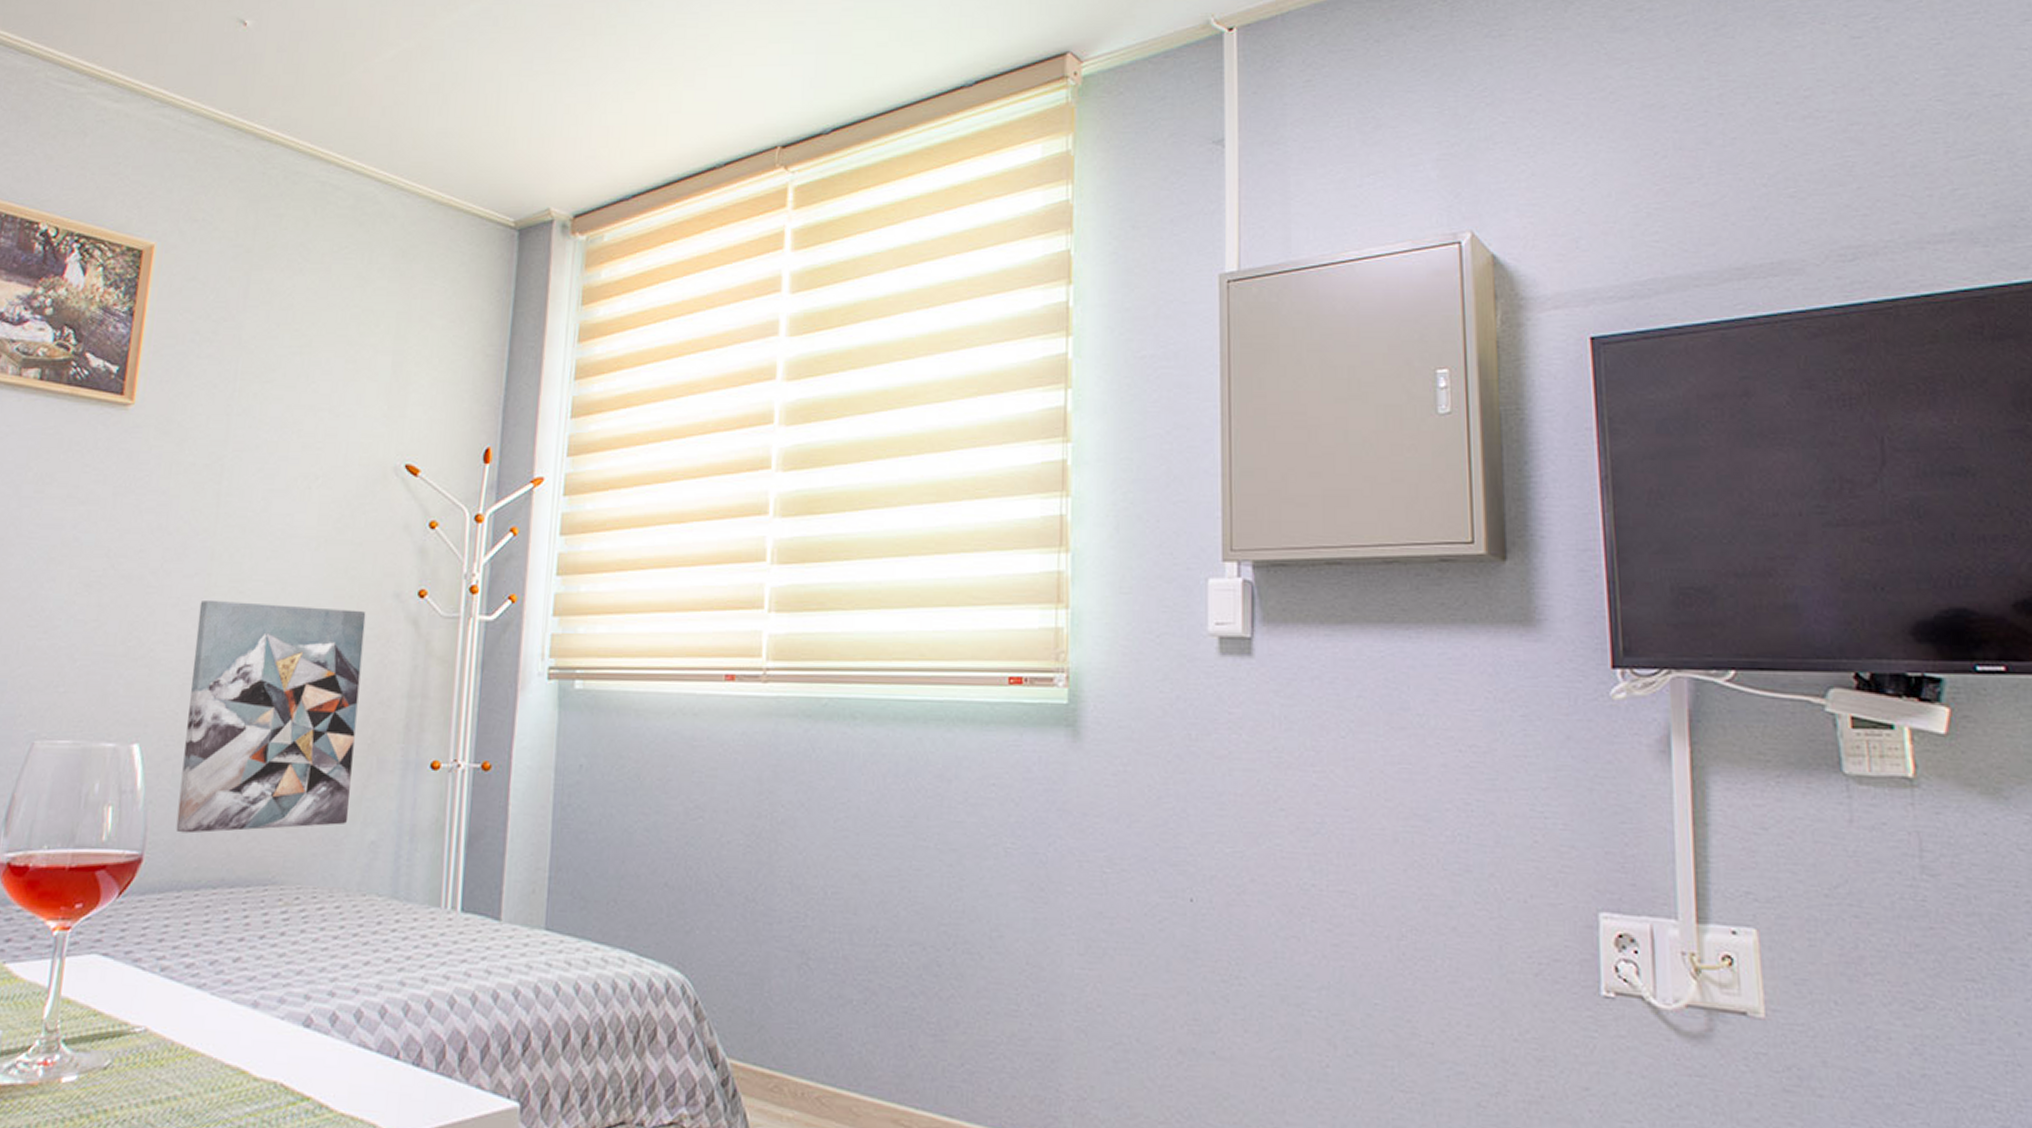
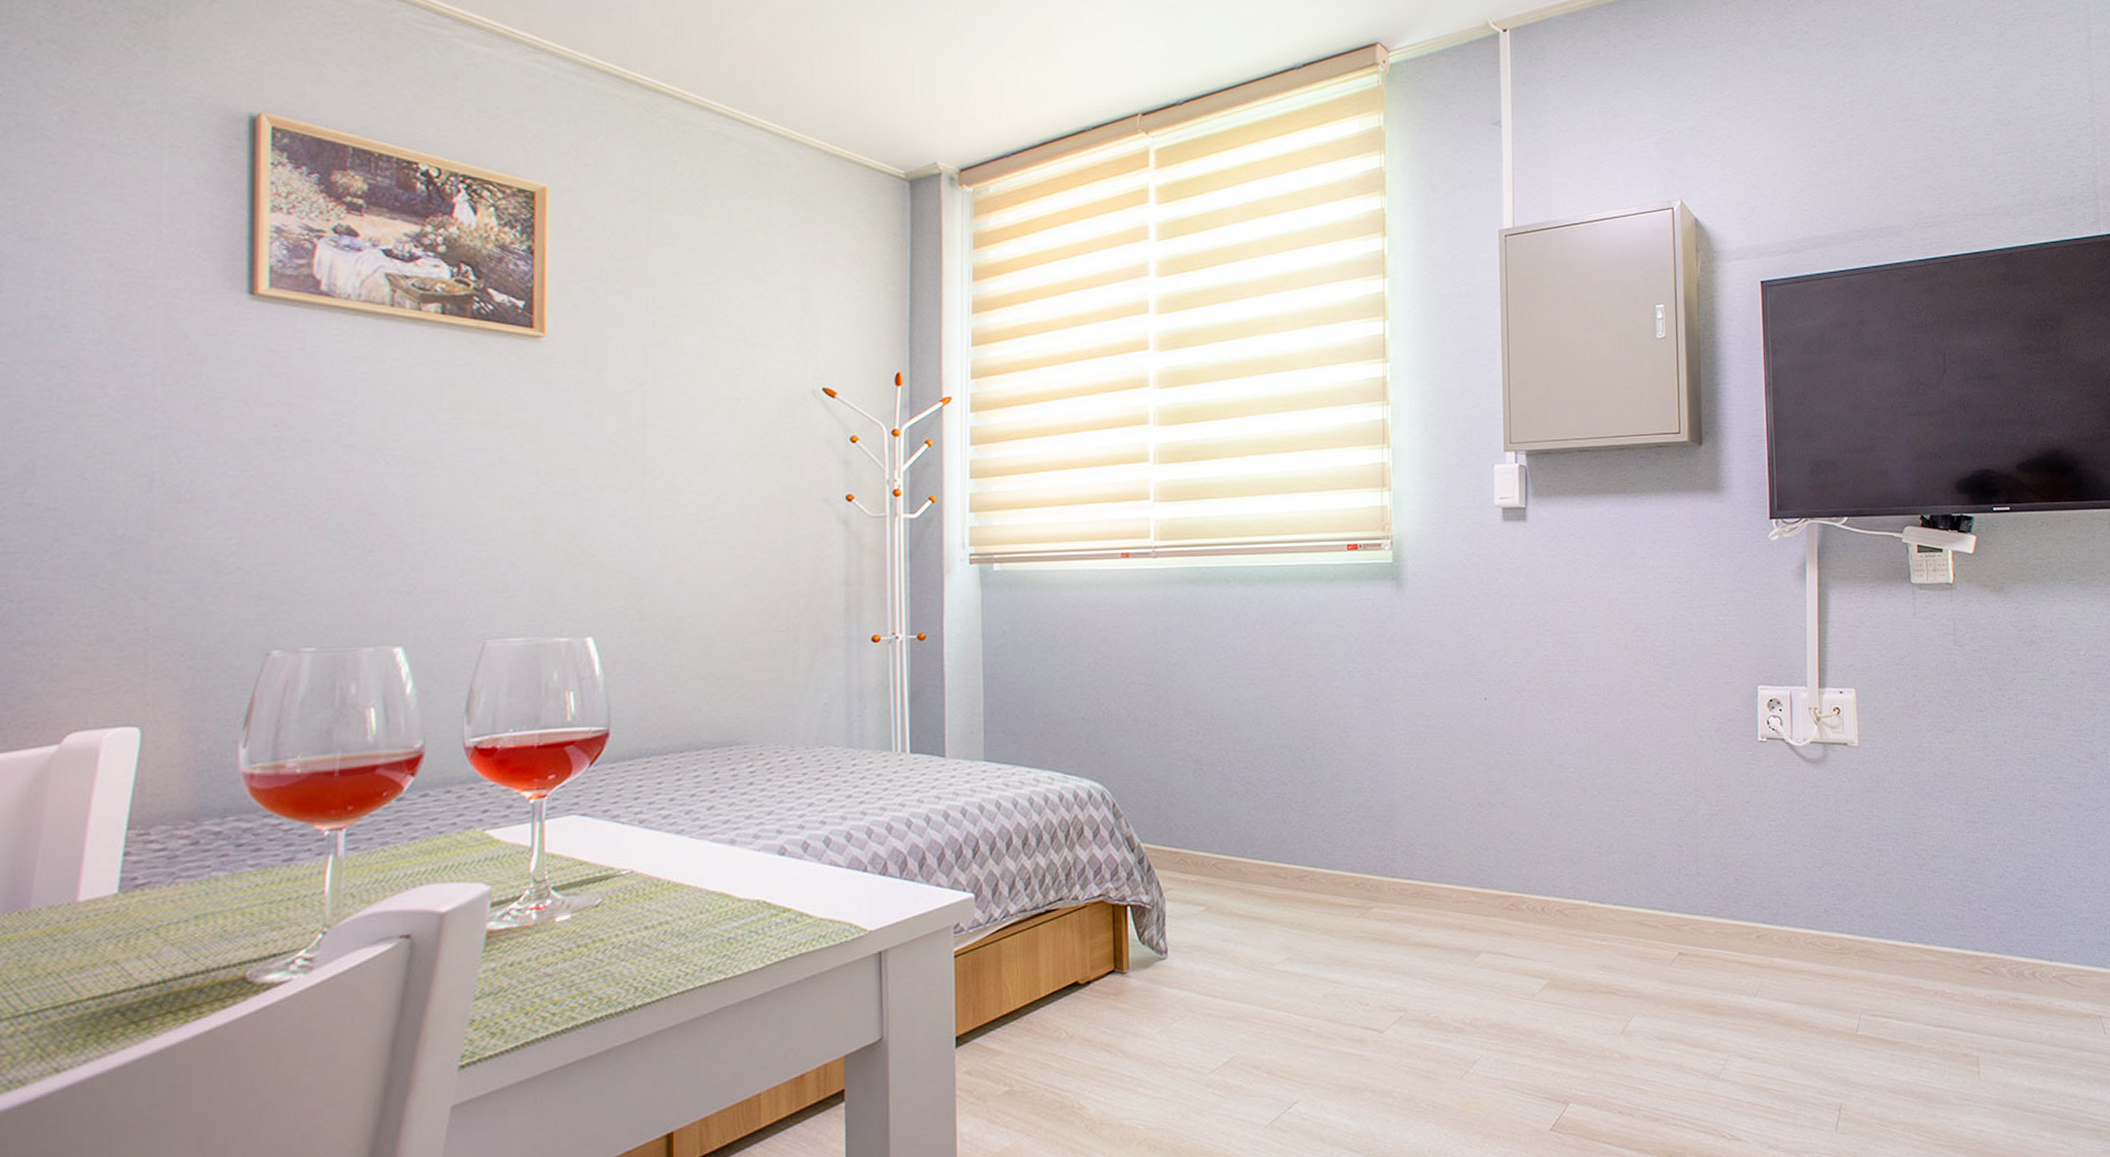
wall art: present [176,599,366,834] -> none [637,510,801,709]

